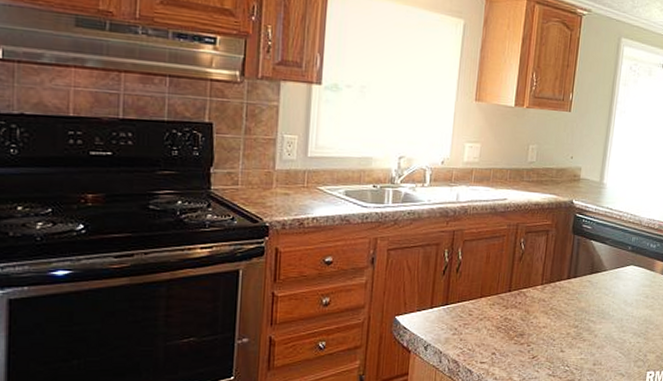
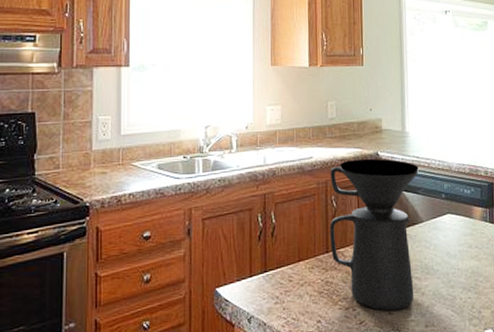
coffee maker: none [513,205,610,349] -> present [330,158,419,311]

